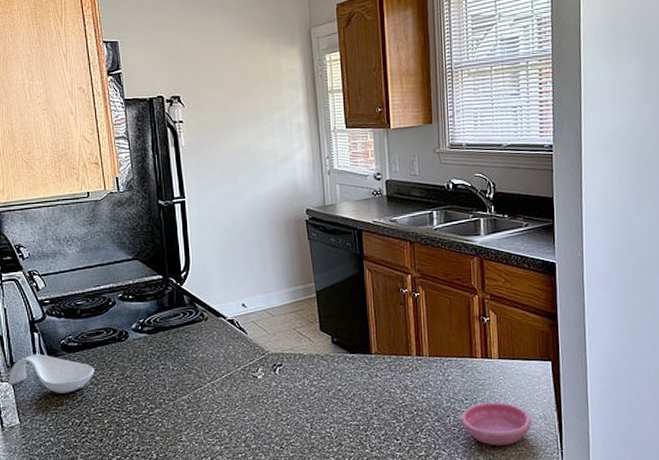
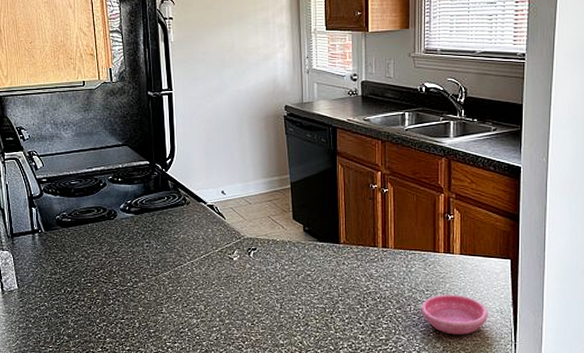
spoon rest: present [9,354,95,393] -> none [9,227,86,264]

